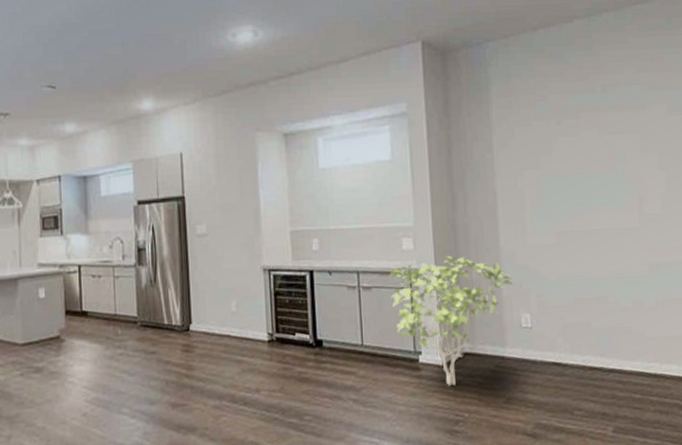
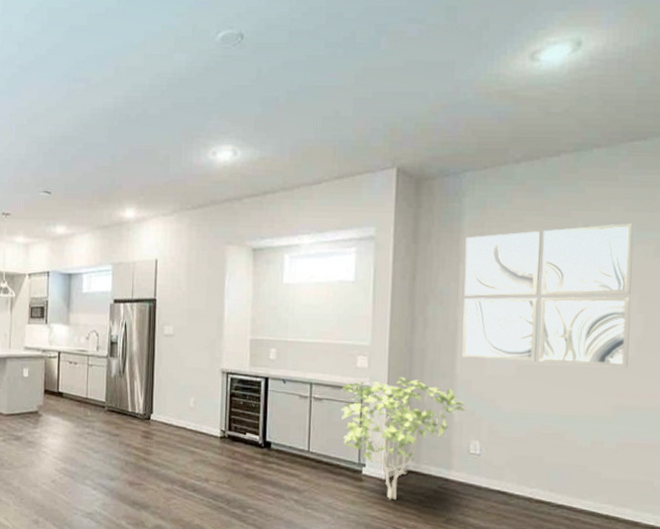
wall art: none [495,84,657,229] -> present [461,223,633,368]

